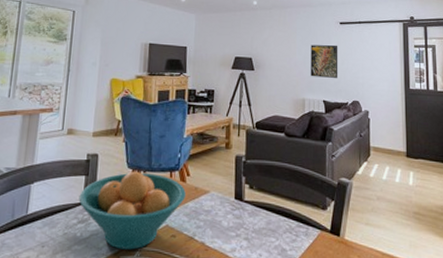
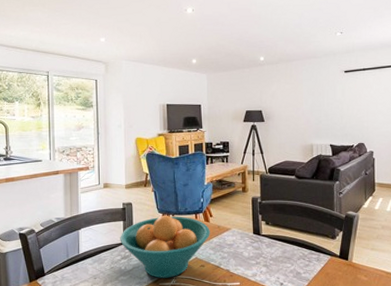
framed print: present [310,44,338,78] -> none [317,92,344,124]

